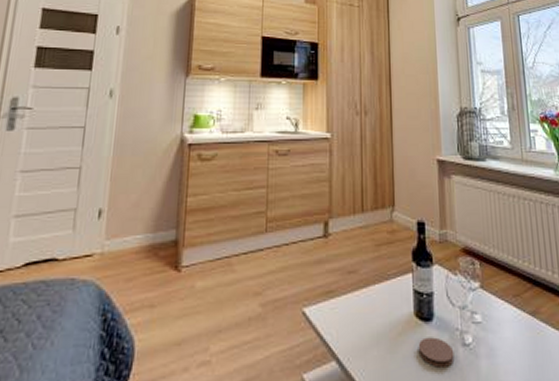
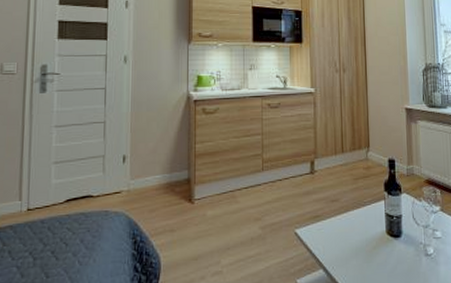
coaster: present [418,337,455,367] -> none [389,249,419,272]

